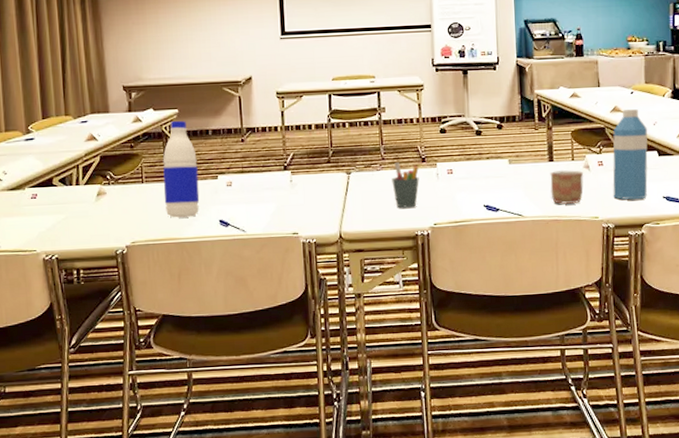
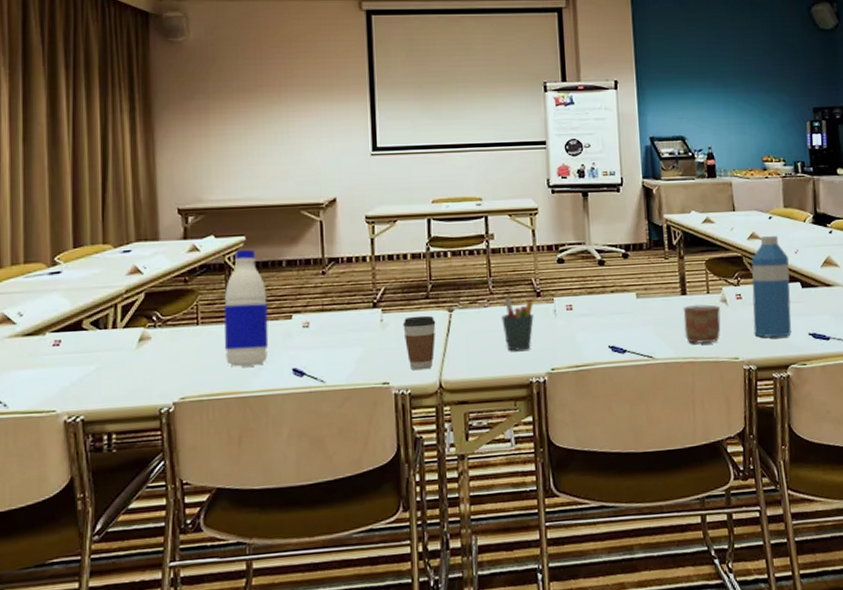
coffee cup: none [308,177,336,223] -> present [403,315,436,371]

